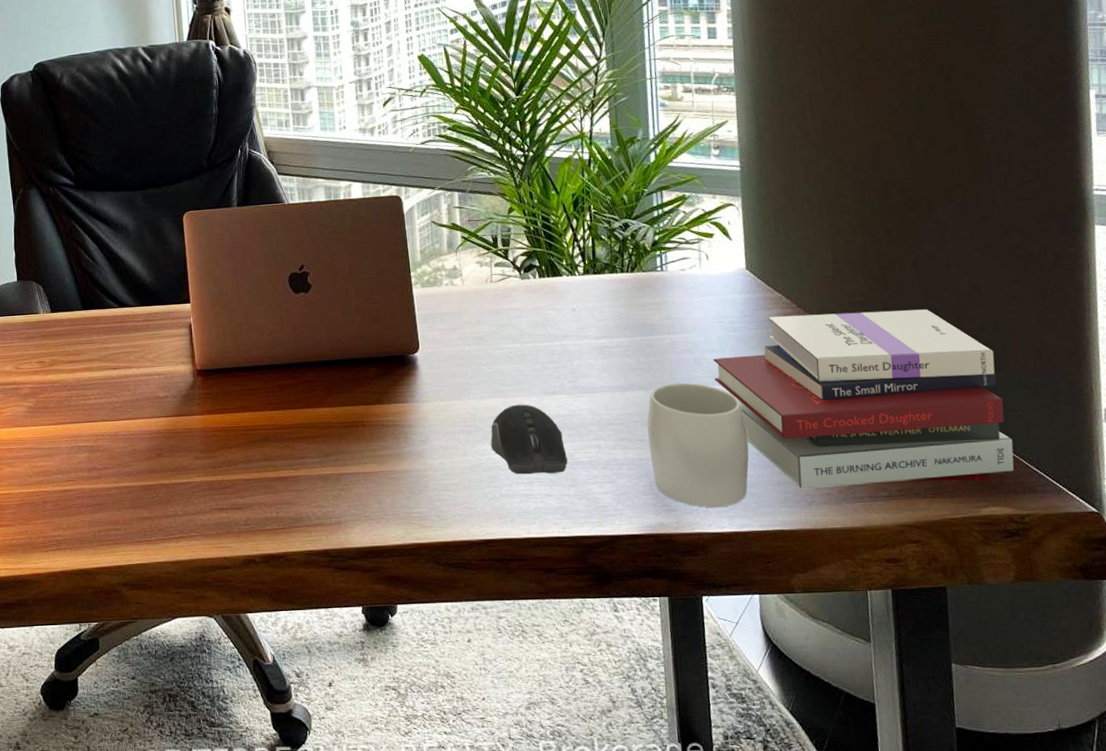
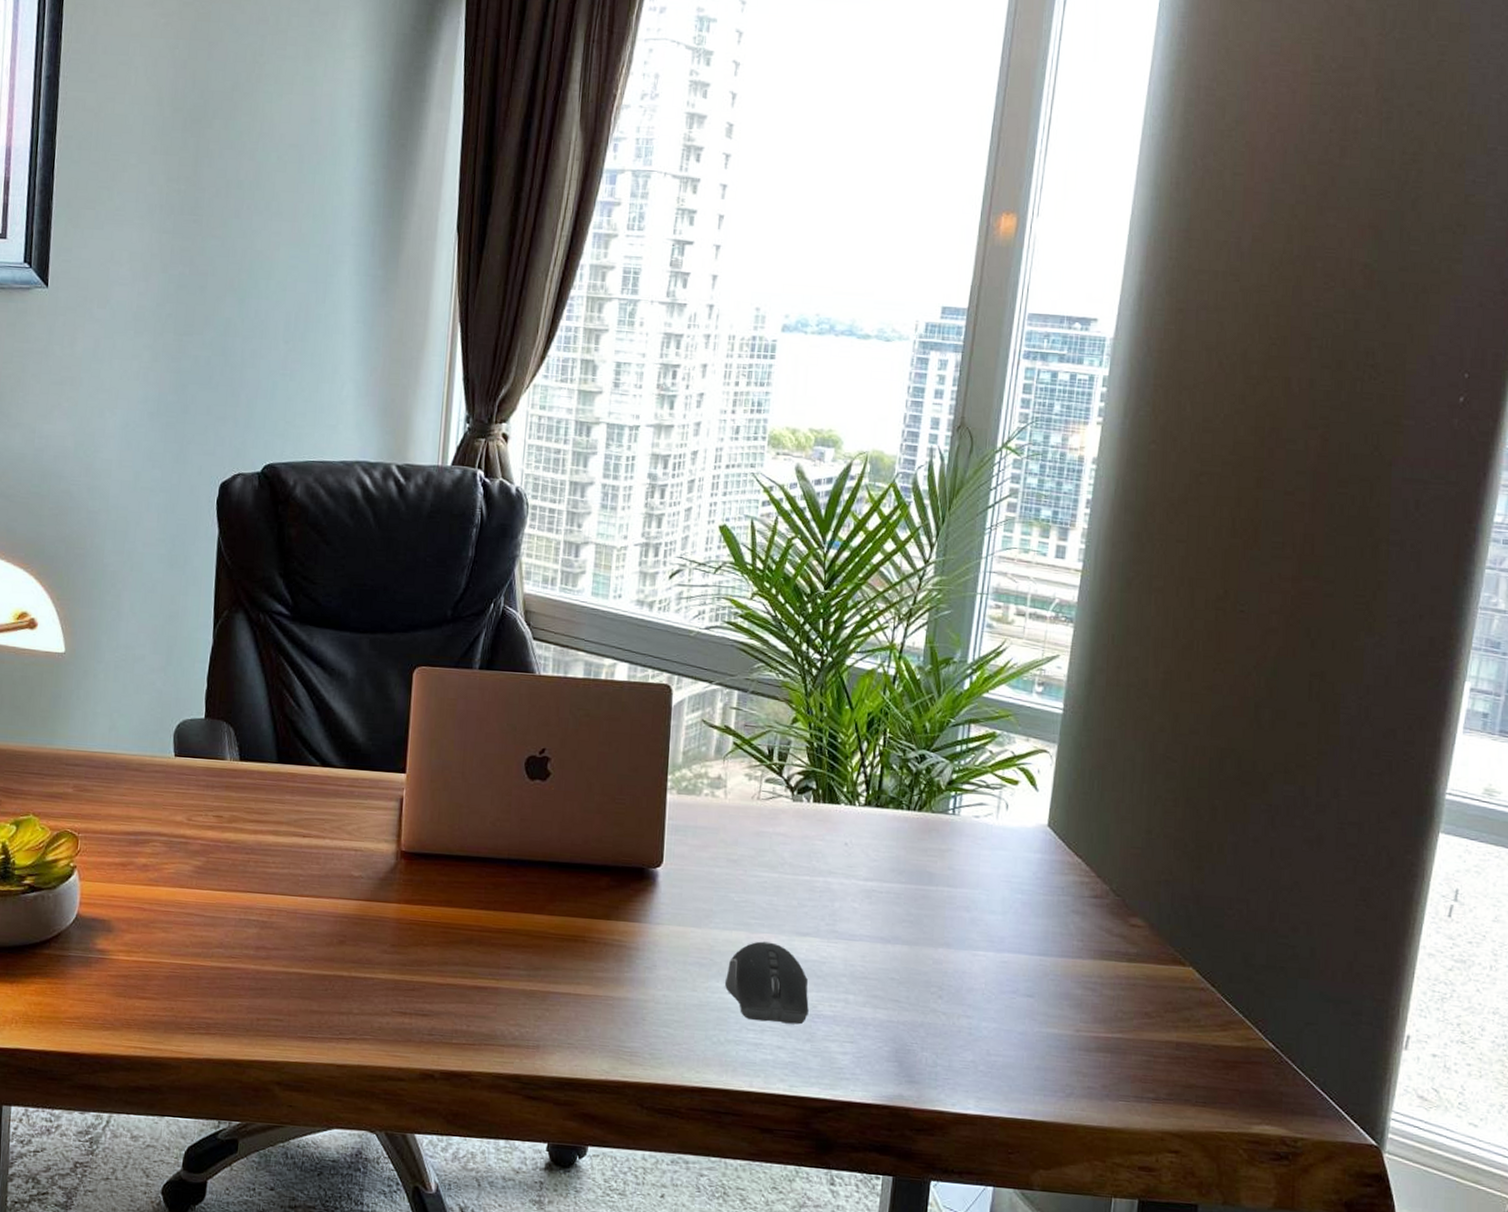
mug: present [647,382,749,508] -> none [901,942,1015,1087]
books: present [713,309,1014,490] -> none [989,882,1302,1097]

